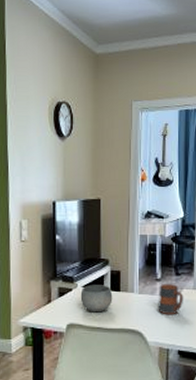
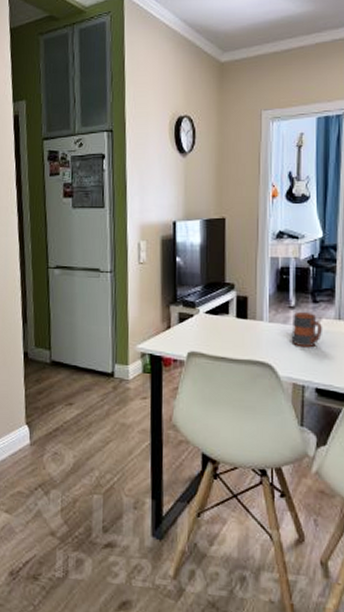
bowl: present [80,285,113,313] -> none [202,311,239,341]

